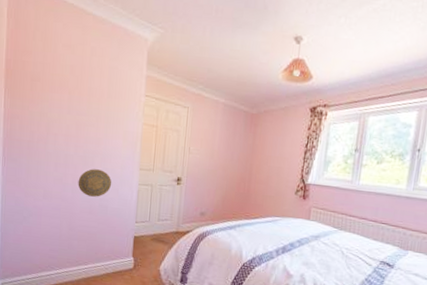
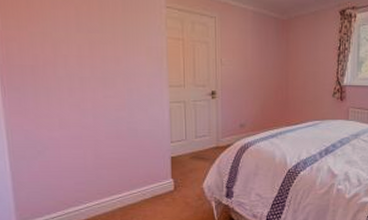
decorative plate: present [78,169,112,197] -> none [99,90,140,120]

